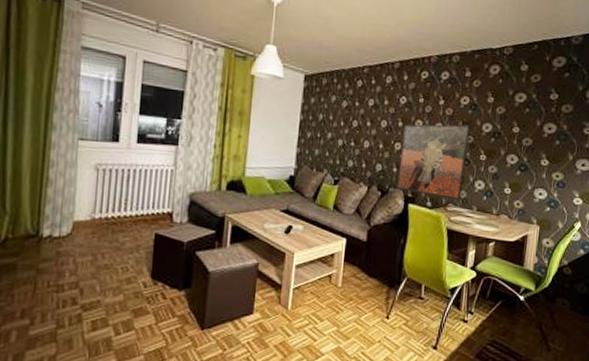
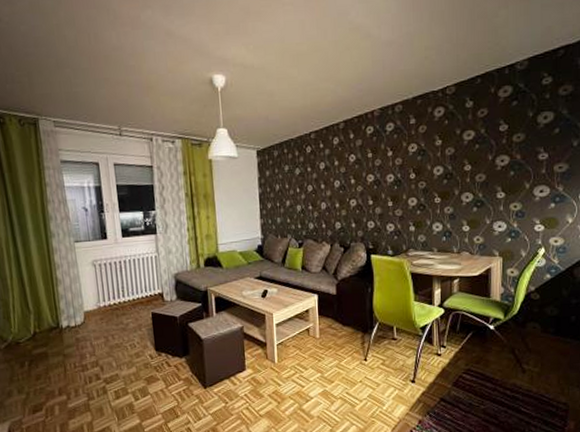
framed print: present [396,124,471,201] -> none [356,171,422,245]

